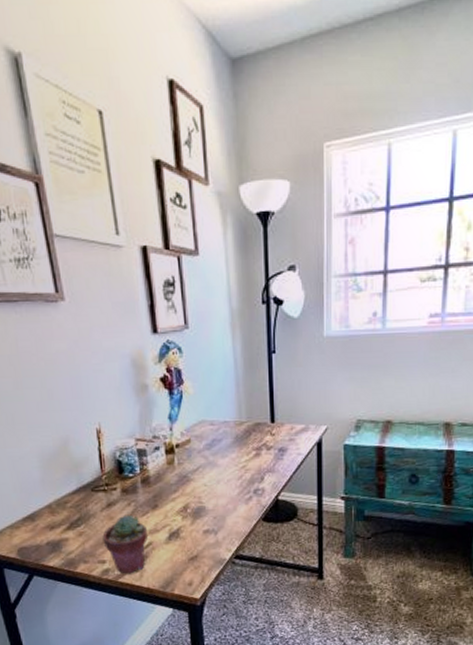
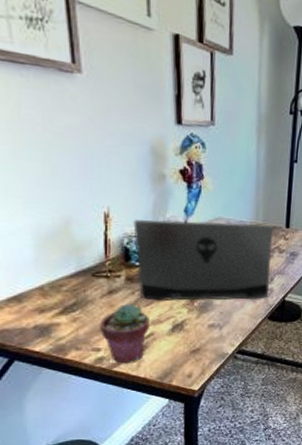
laptop computer: none [123,421,261,510] -> present [133,220,273,301]

